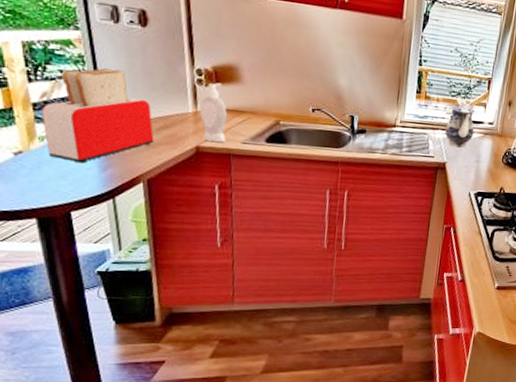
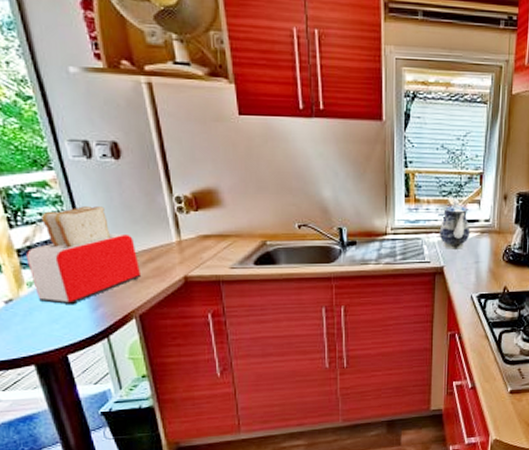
soap bottle: present [199,82,227,143] -> none [182,209,214,271]

